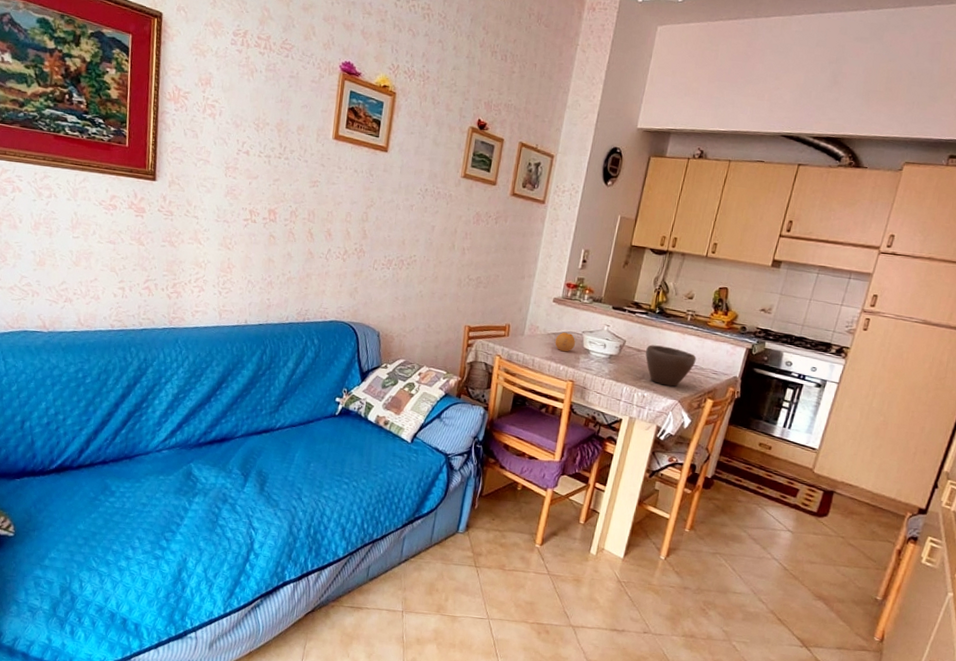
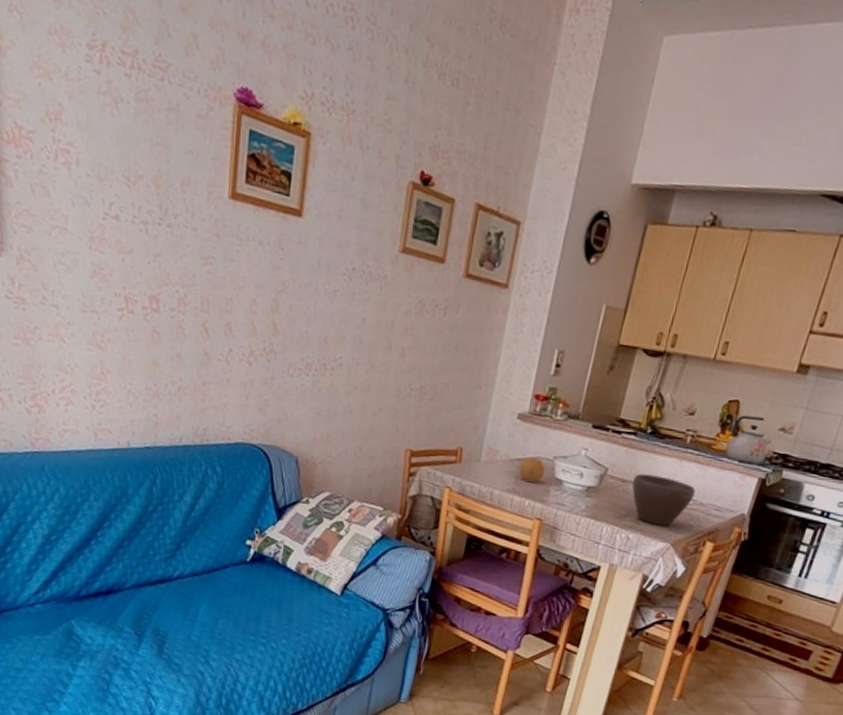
kettle: none [718,299,756,338] -> present [725,415,773,465]

